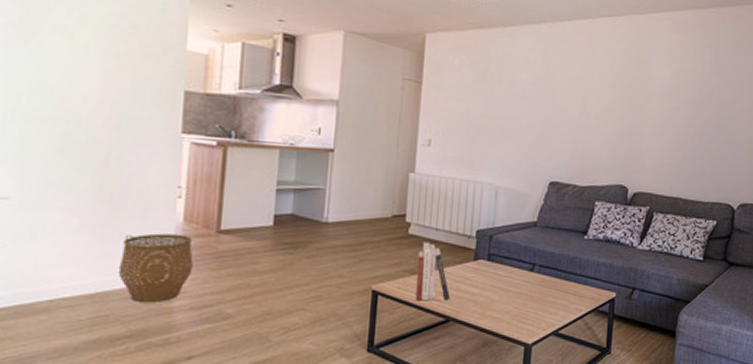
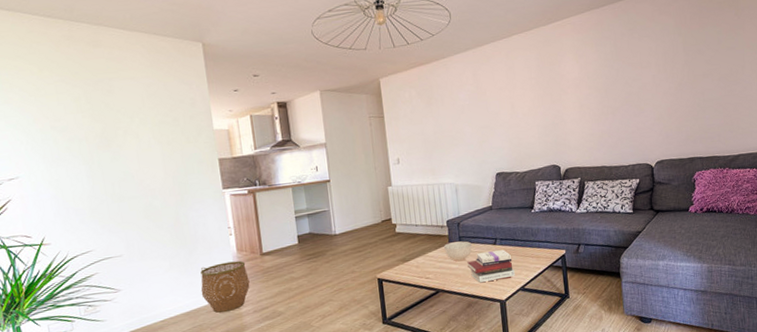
books: present [415,242,450,301] -> none [406,236,436,281]
bowl: none [466,259,504,286] -> present [443,241,472,262]
books: none [492,279,550,319] -> present [467,250,515,282]

